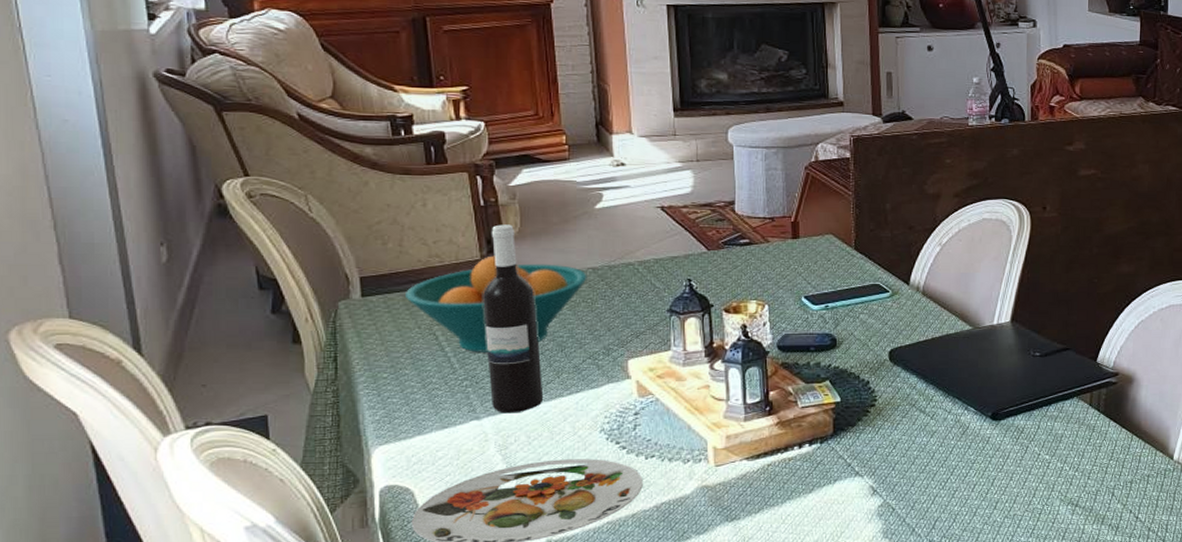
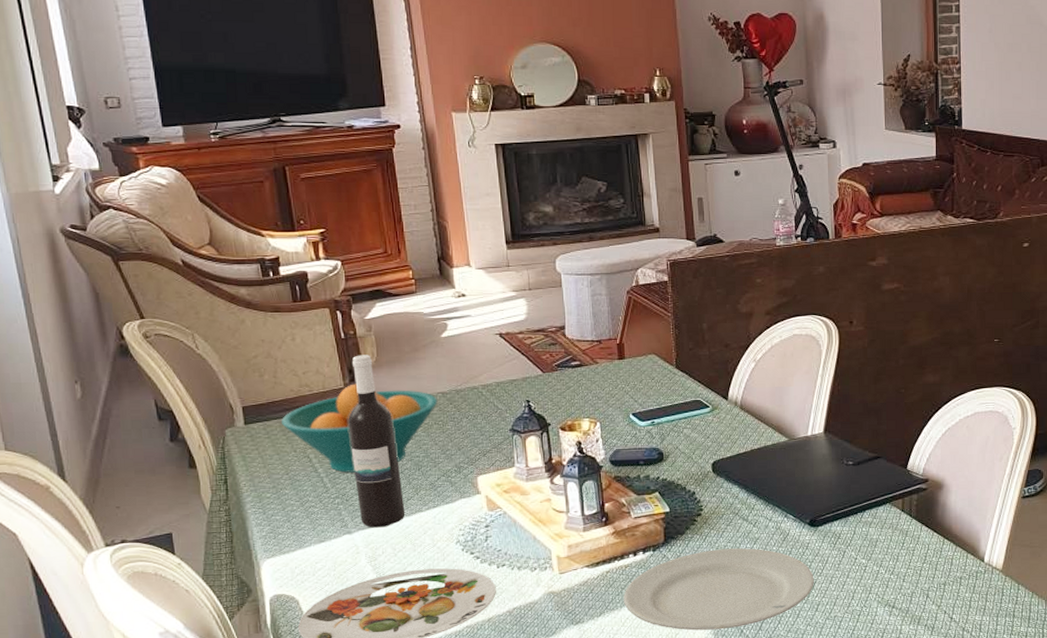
plate: none [785,442,994,529] -> present [624,548,814,631]

